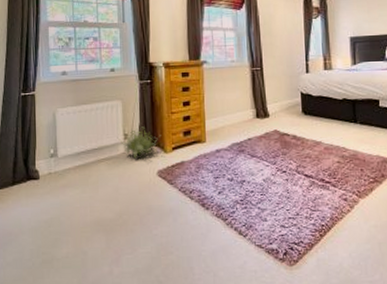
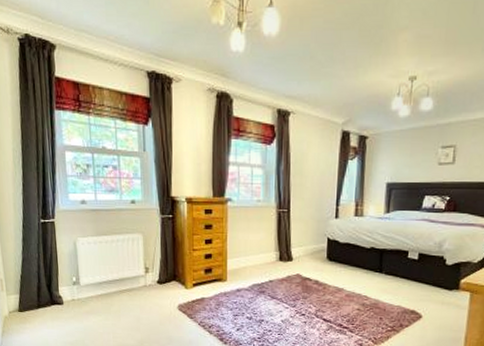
decorative plant: present [117,126,160,159] -> none [138,261,181,292]

